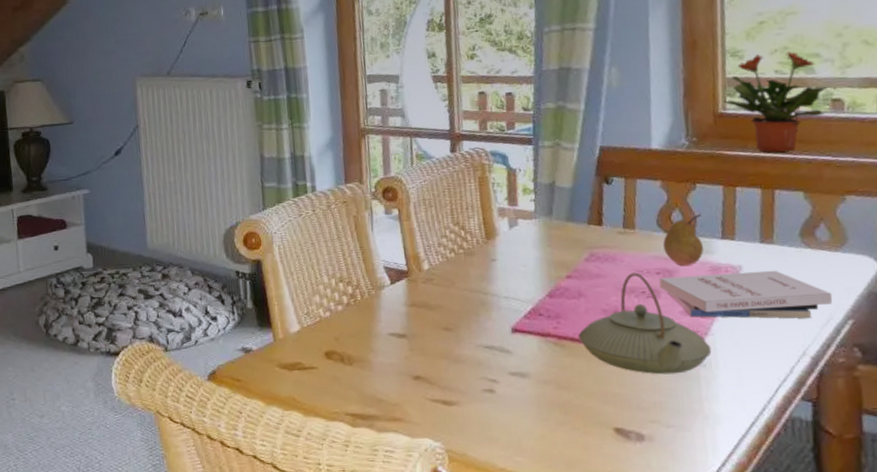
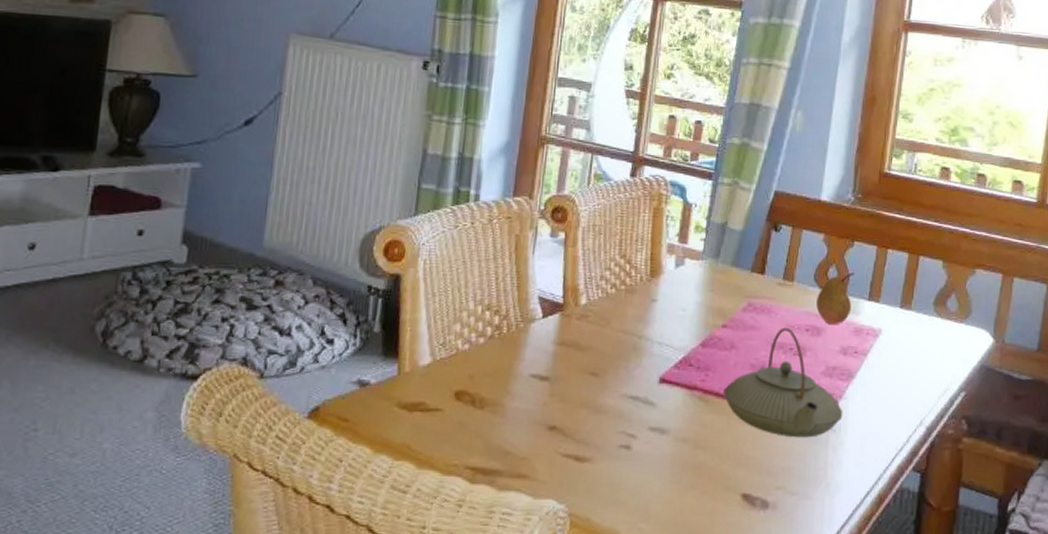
books: present [659,270,833,319] -> none [807,334,952,388]
potted plant: present [723,51,827,153] -> none [890,120,976,220]

